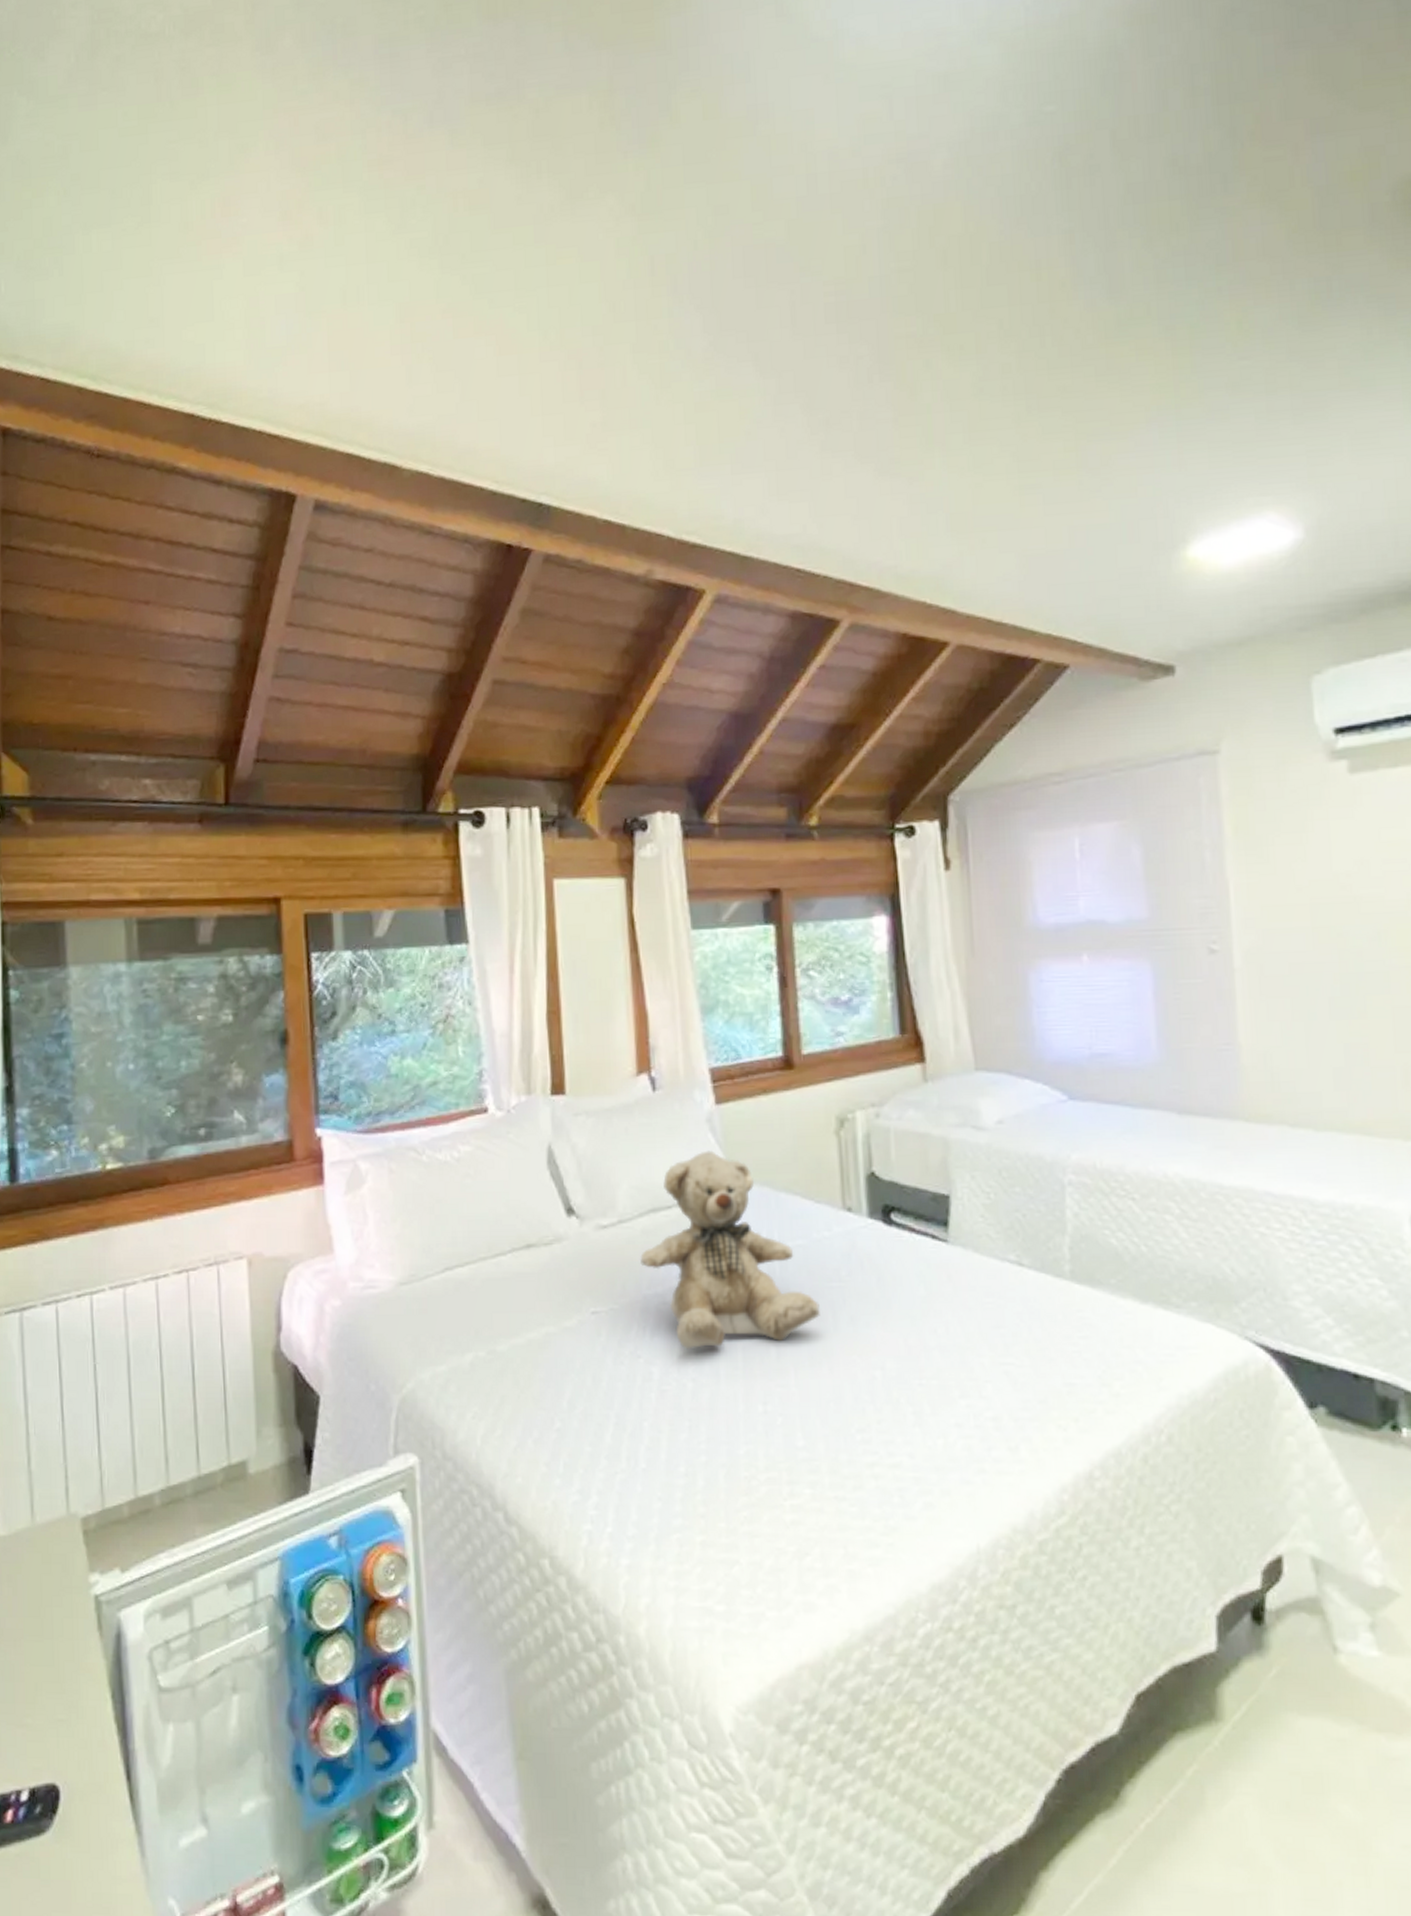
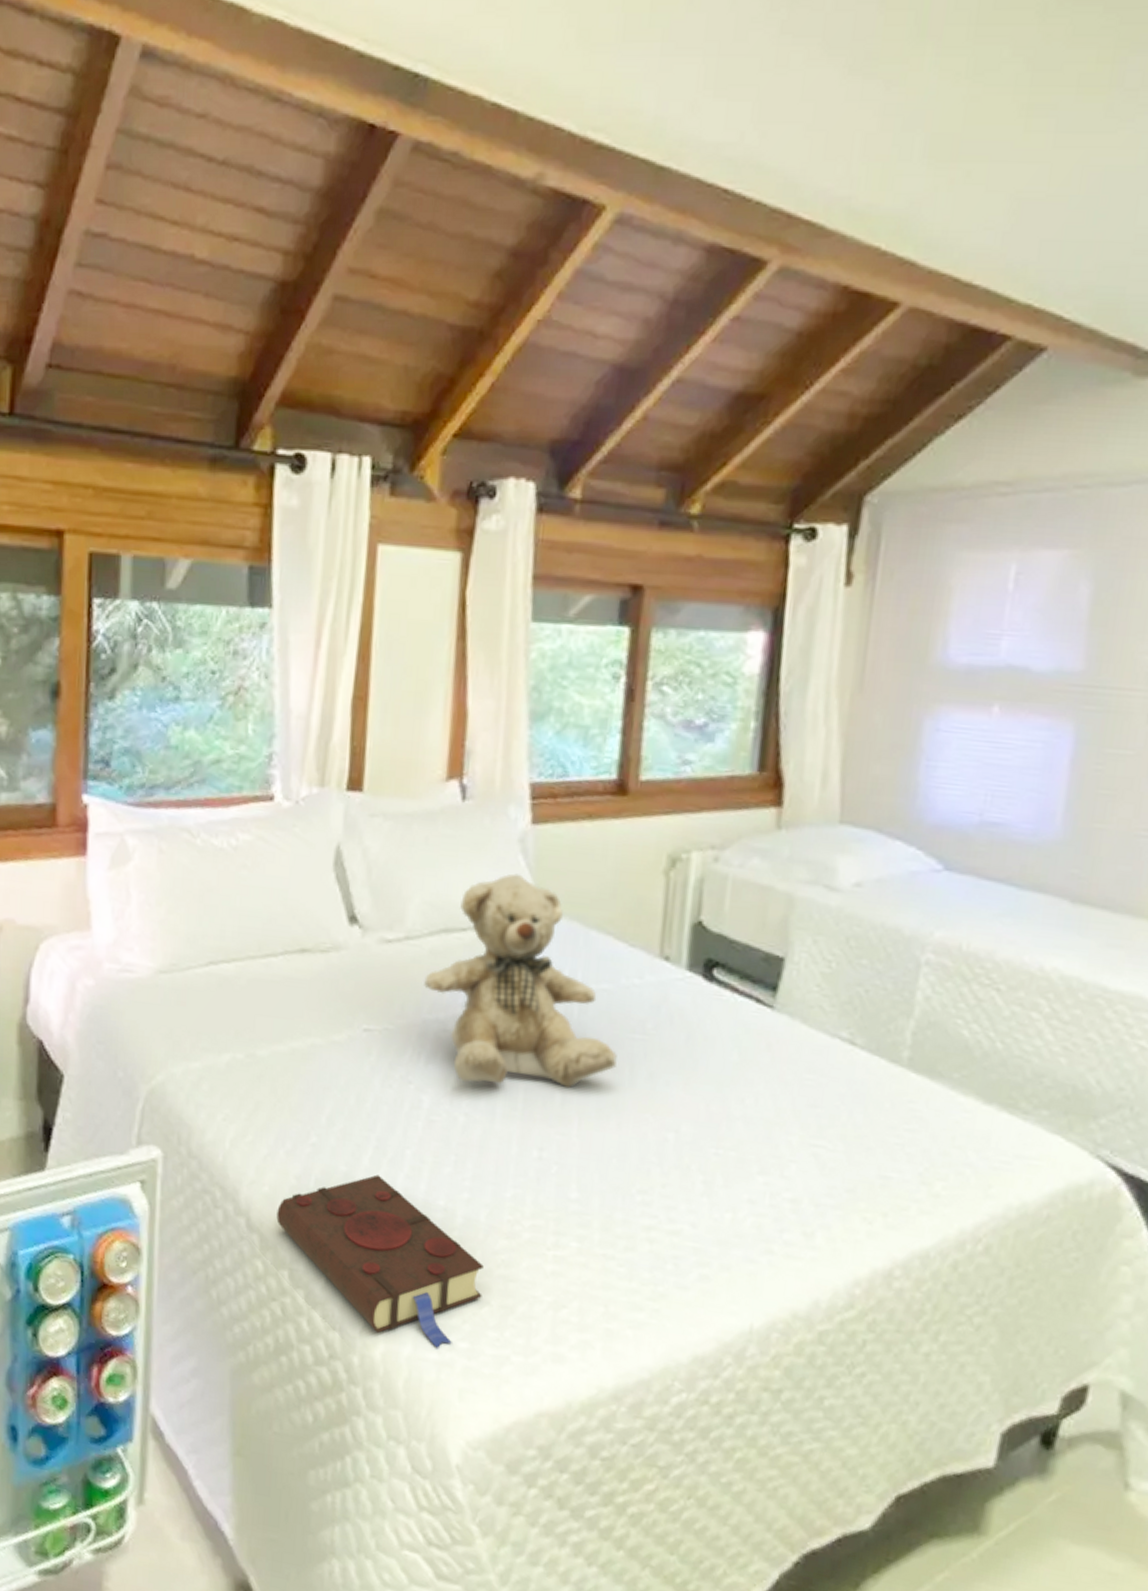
book: none [532,1450,731,1615] -> present [276,1174,484,1348]

